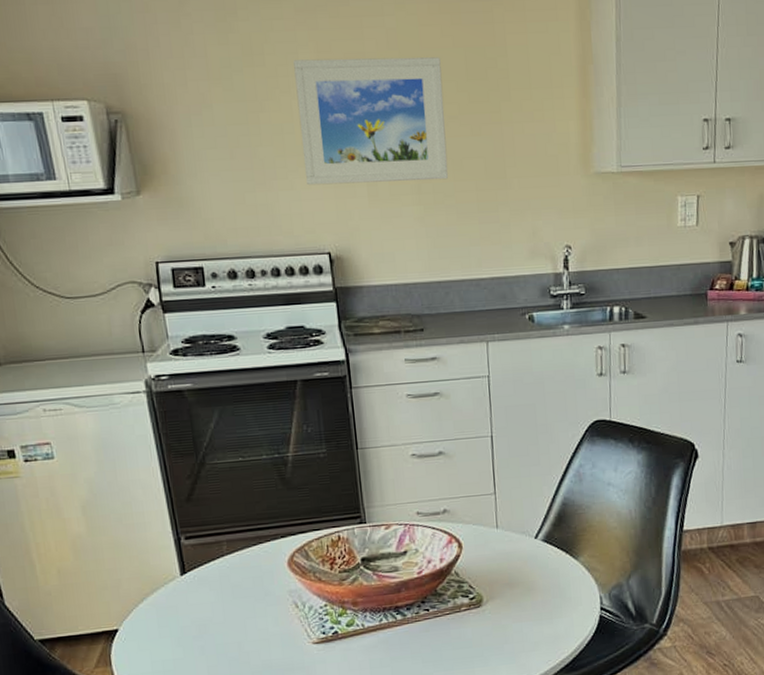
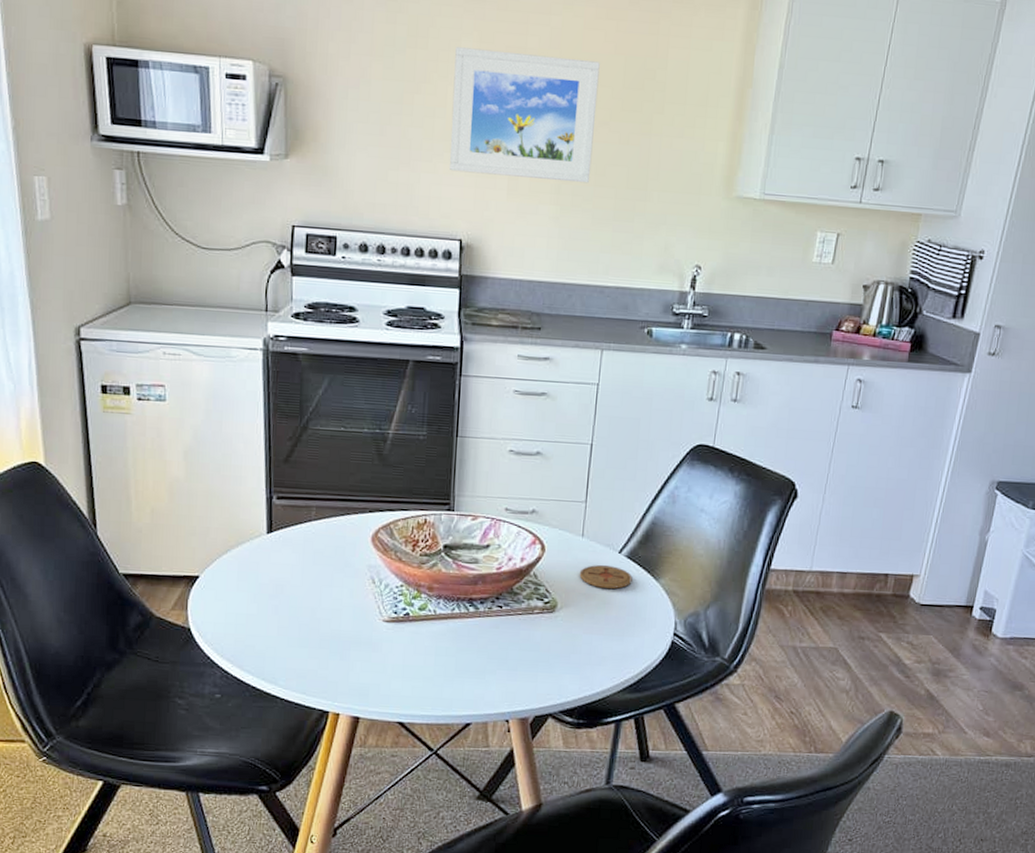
coaster: none [499,552,552,576] -> present [579,565,633,589]

